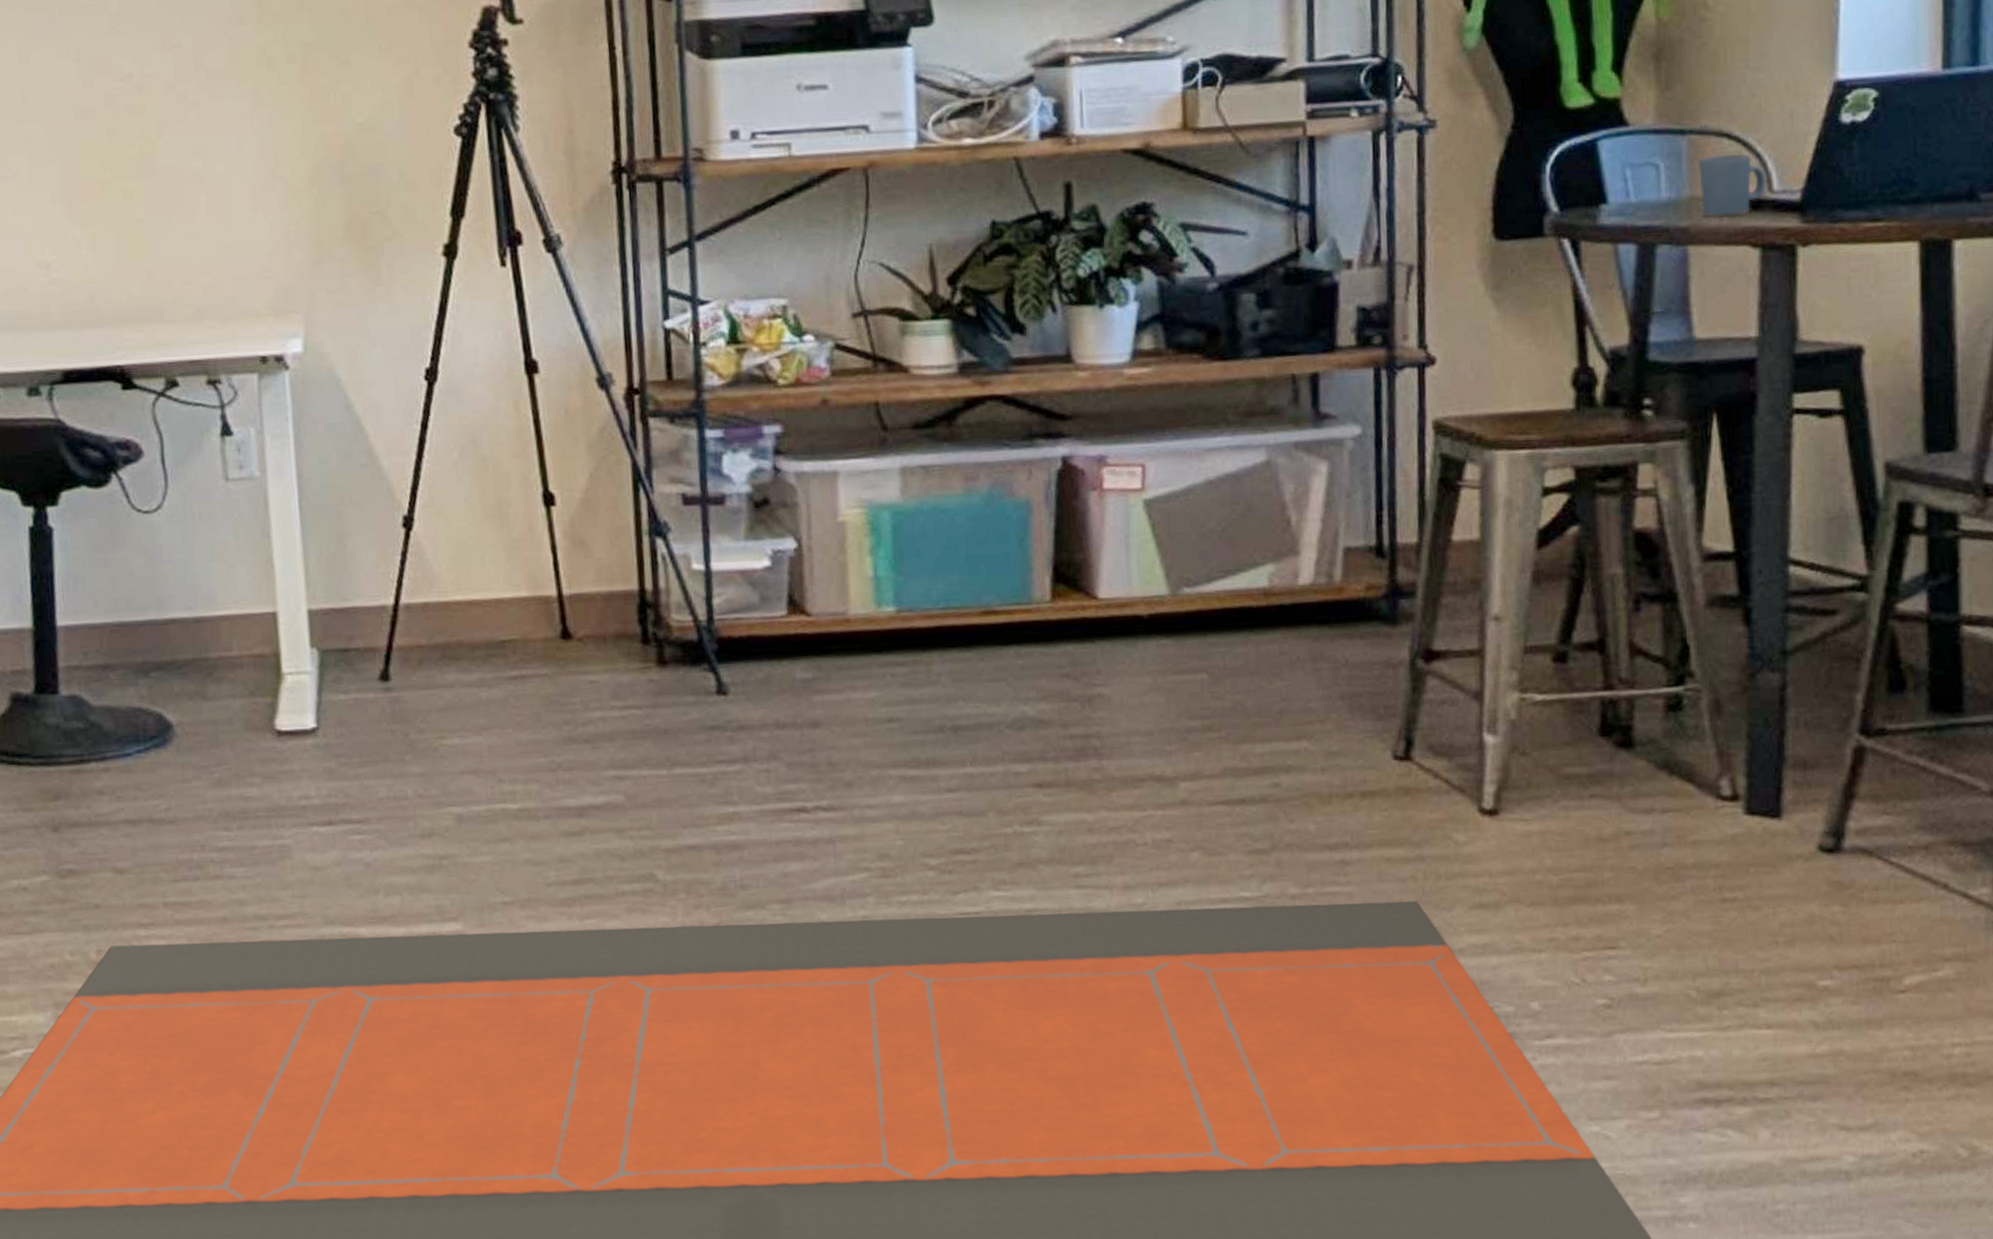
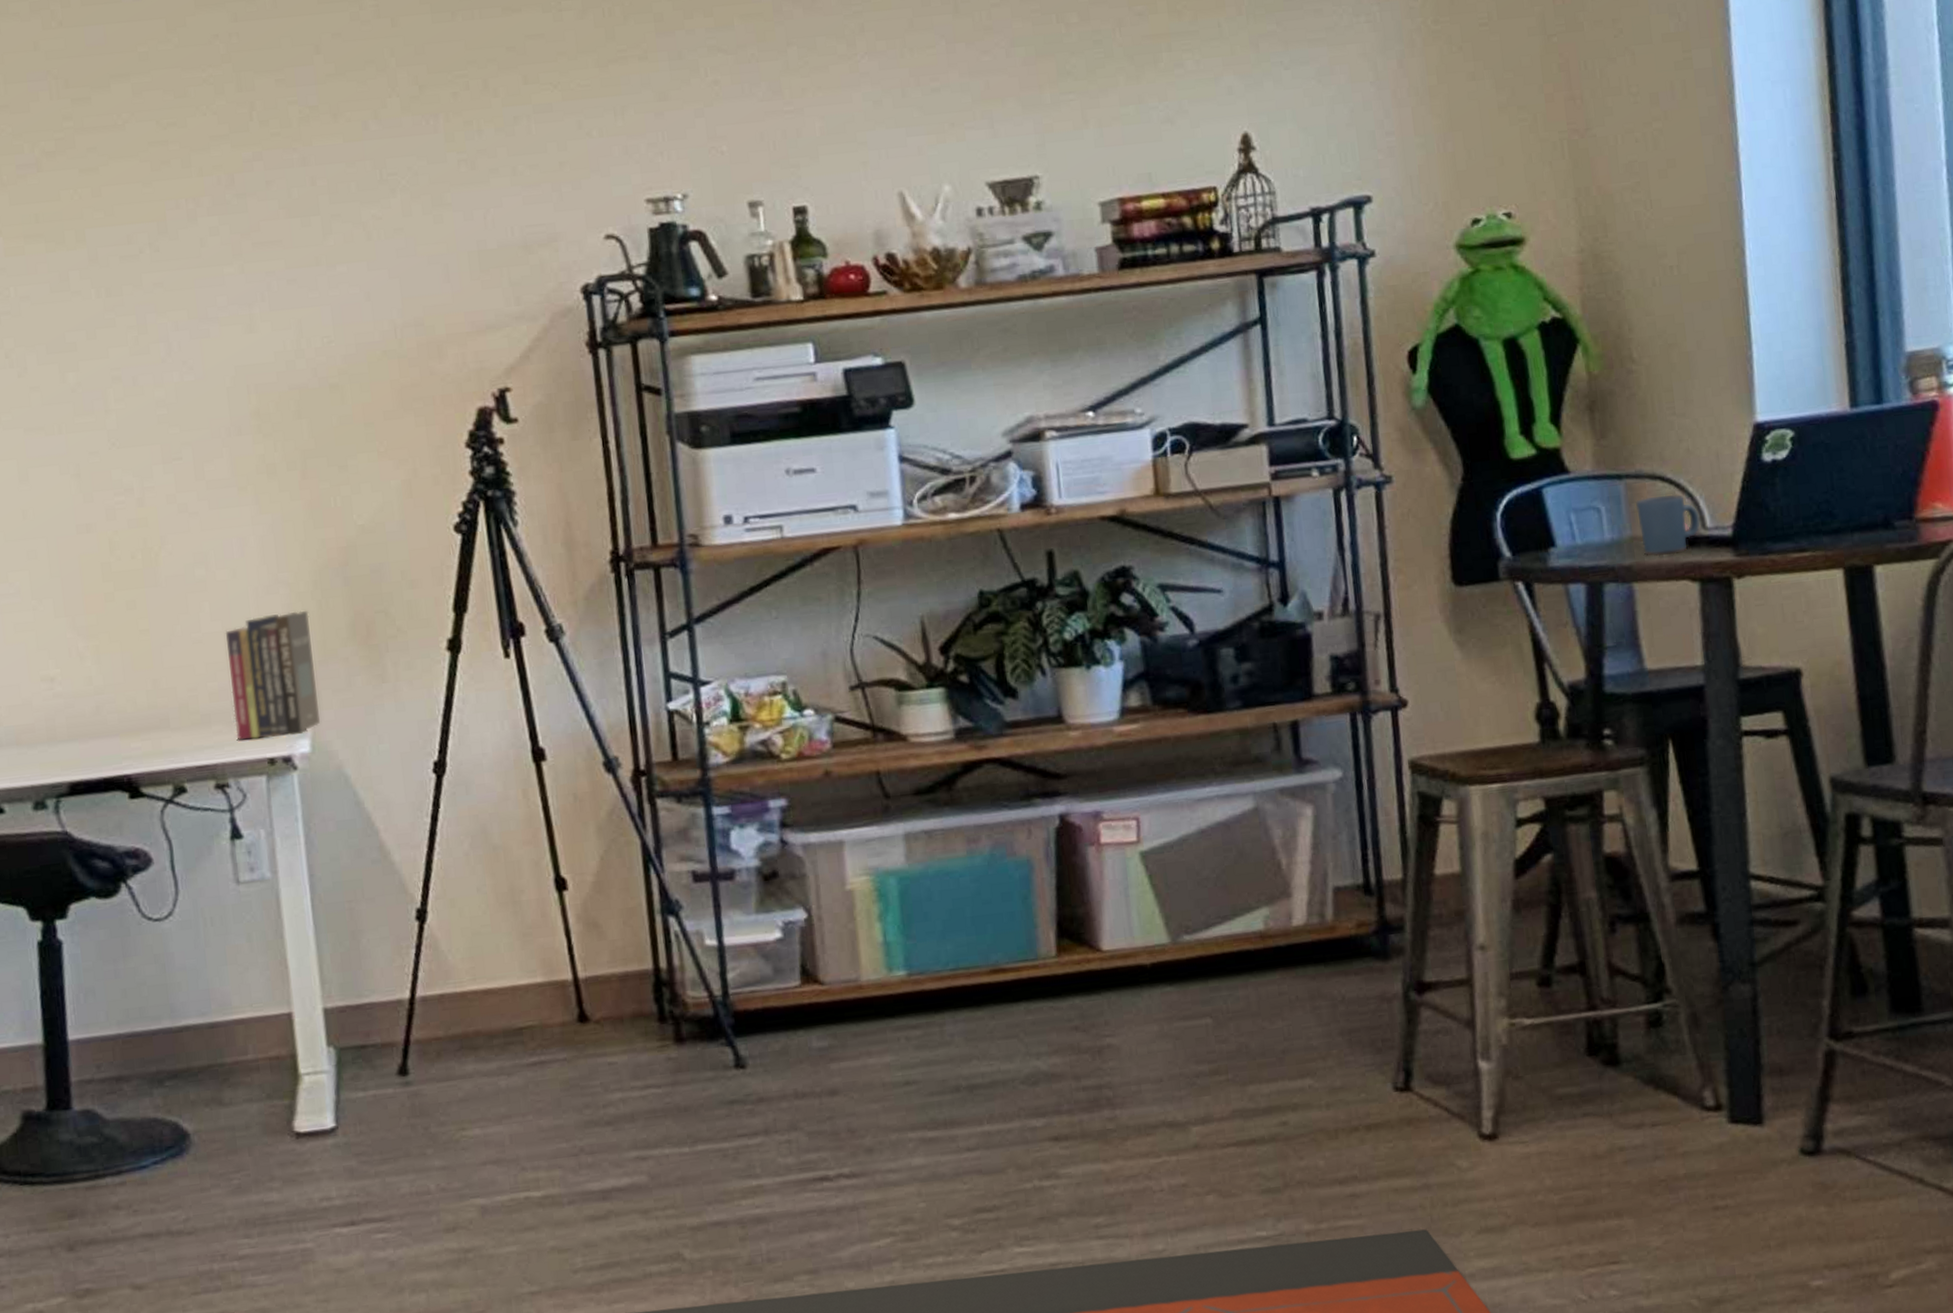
books: none [220,207,314,337] -> present [225,610,321,740]

